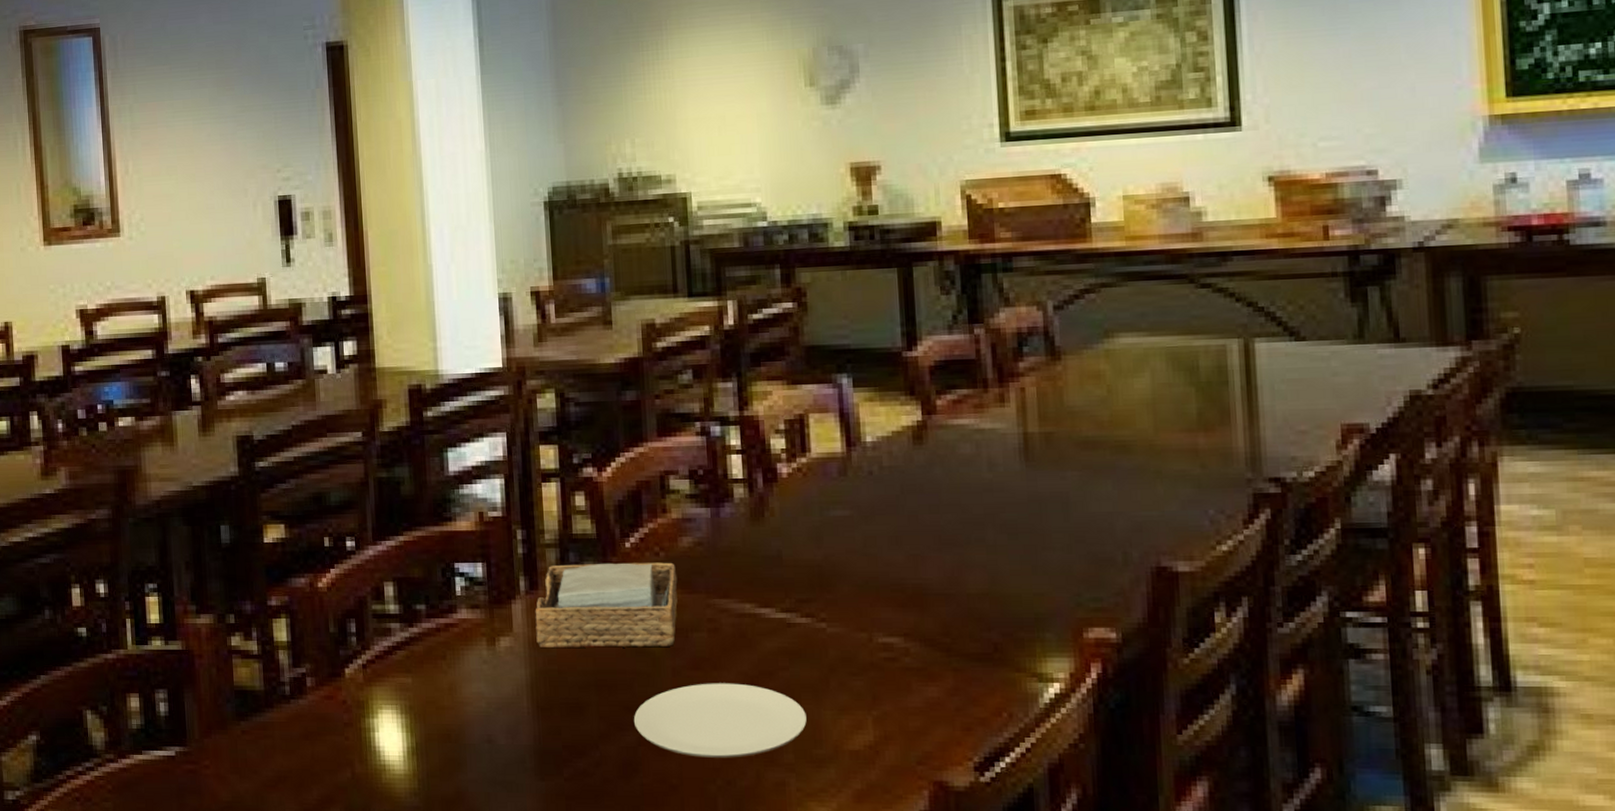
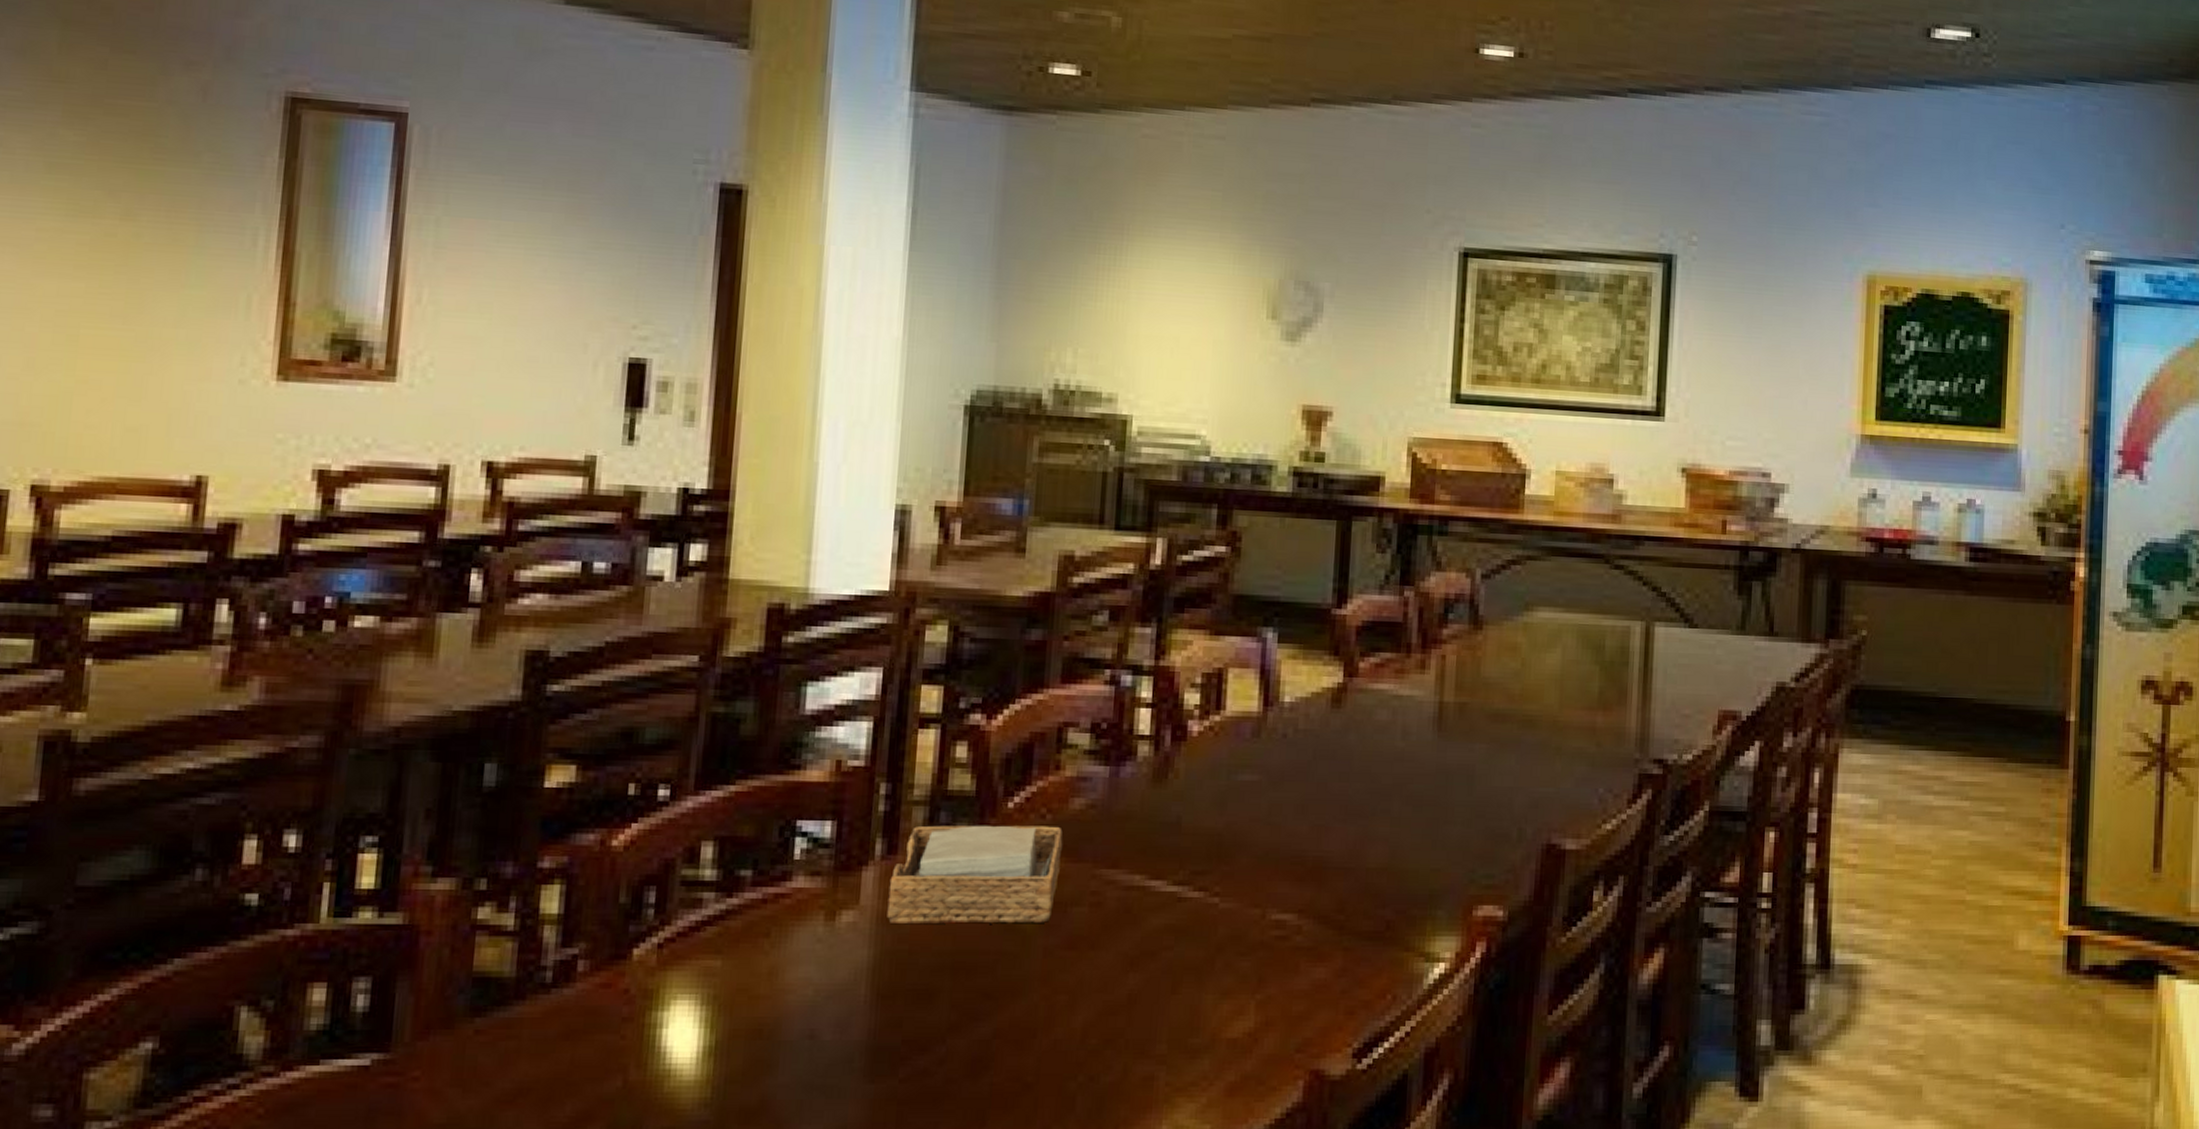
plate: present [633,683,807,758] -> none [991,964,1186,1051]

